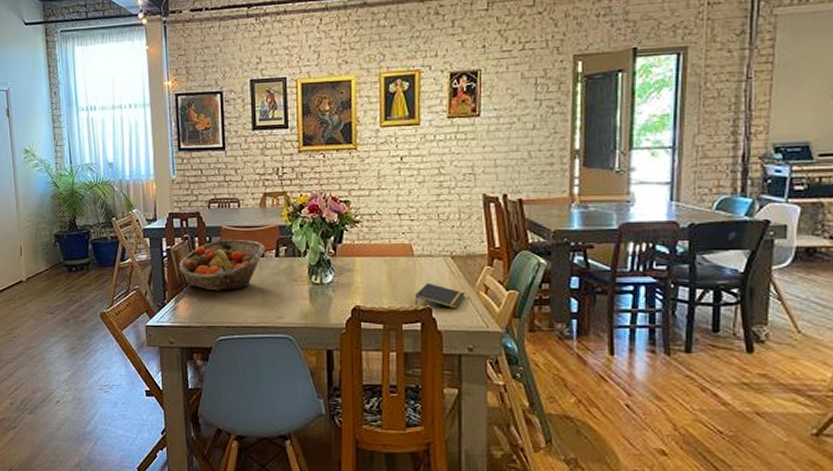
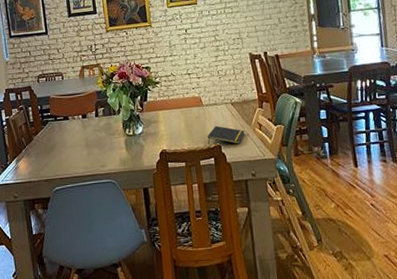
fruit basket: present [179,239,265,291] -> none [17,105,87,150]

